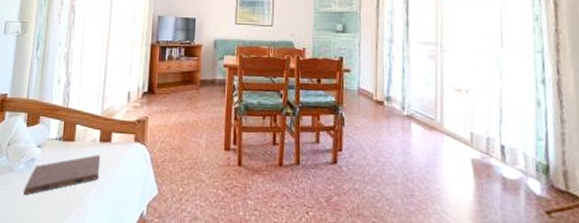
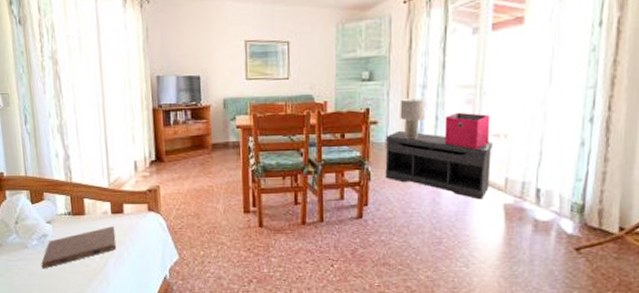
bench: none [358,79,456,153] -> present [385,130,493,200]
lamp: none [370,51,393,89] -> present [400,98,426,140]
storage bin: none [410,66,453,102] -> present [444,112,490,150]

